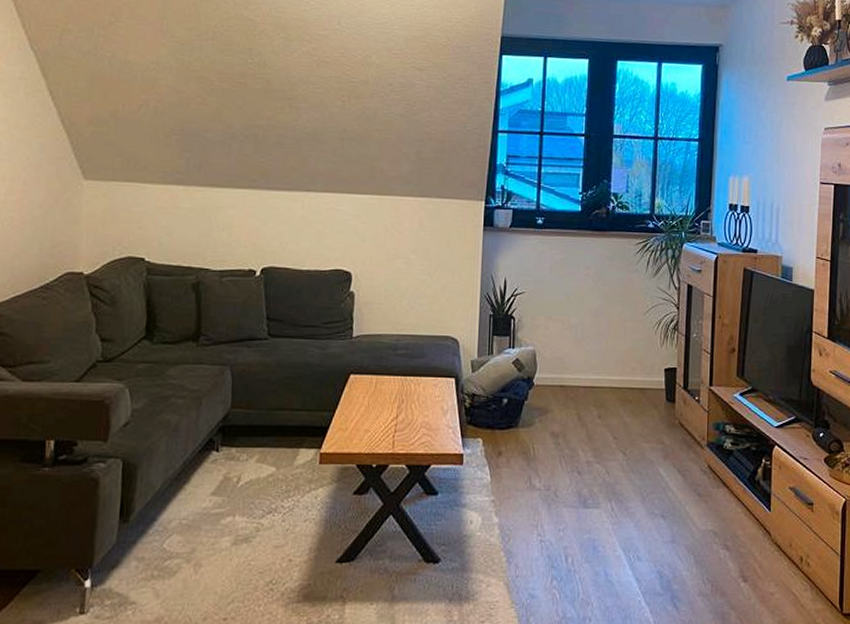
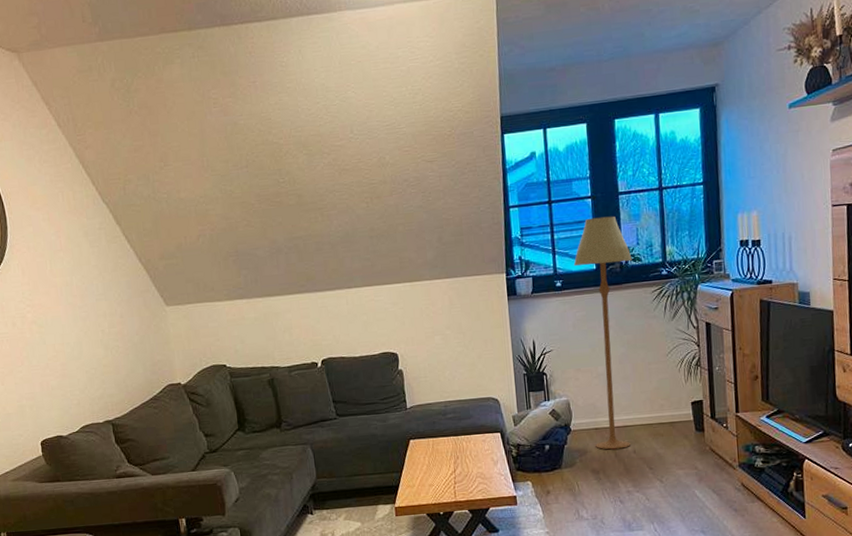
floor lamp: none [558,157,620,412] -> present [573,216,633,450]

